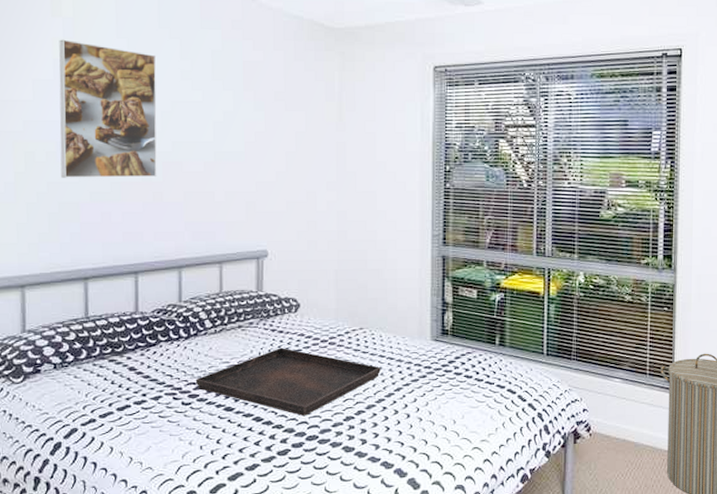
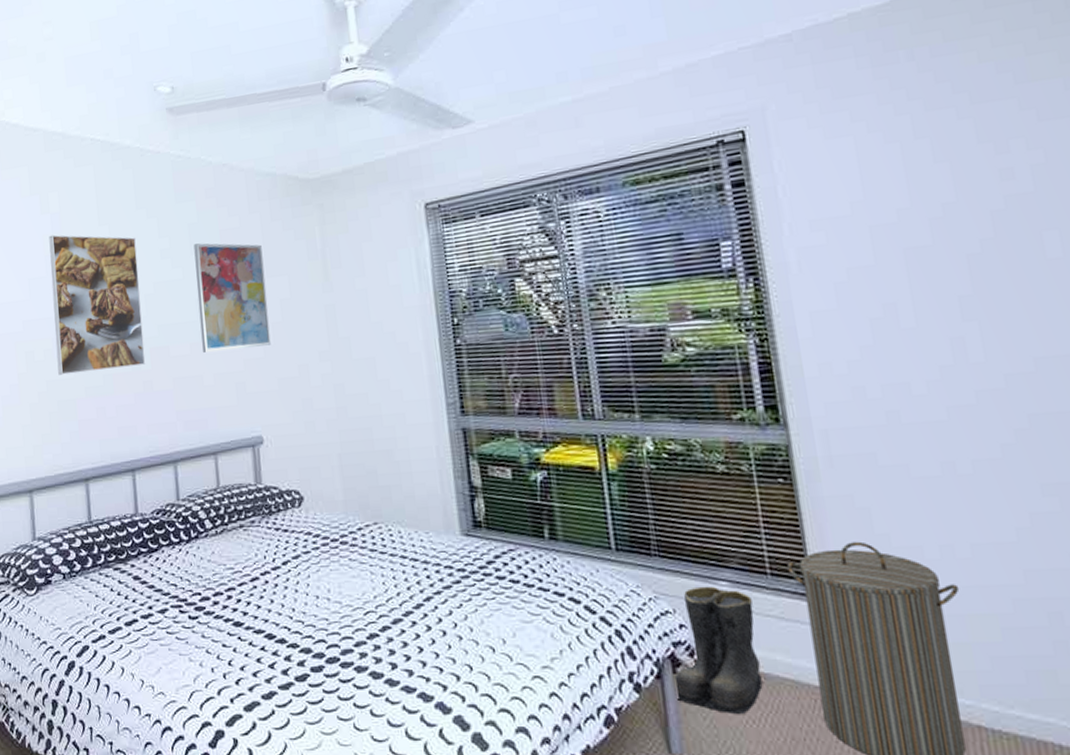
serving tray: present [195,348,381,416] -> none [200,549,405,632]
wall art: none [215,70,284,171] -> present [193,243,271,352]
boots: none [573,382,634,470] -> present [674,586,766,714]

